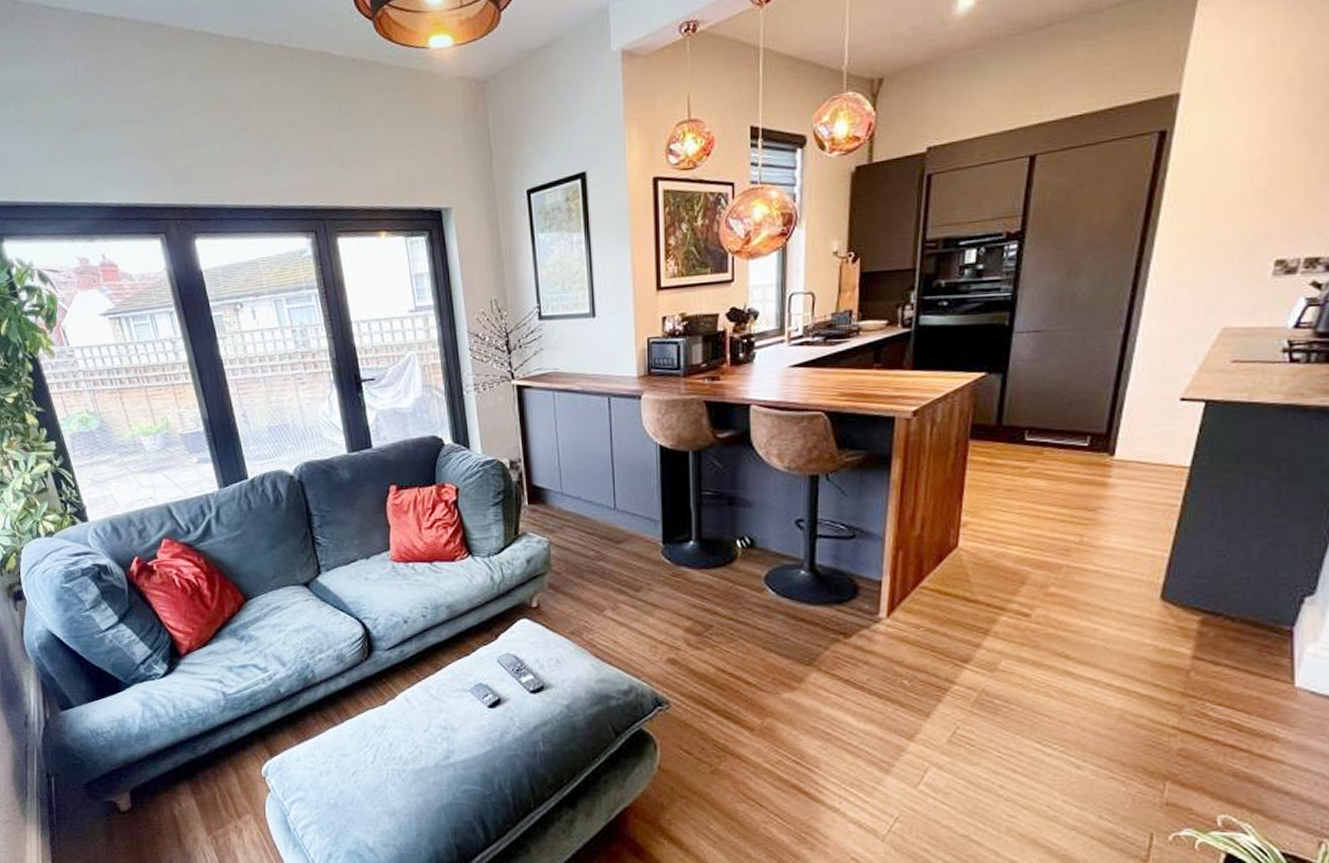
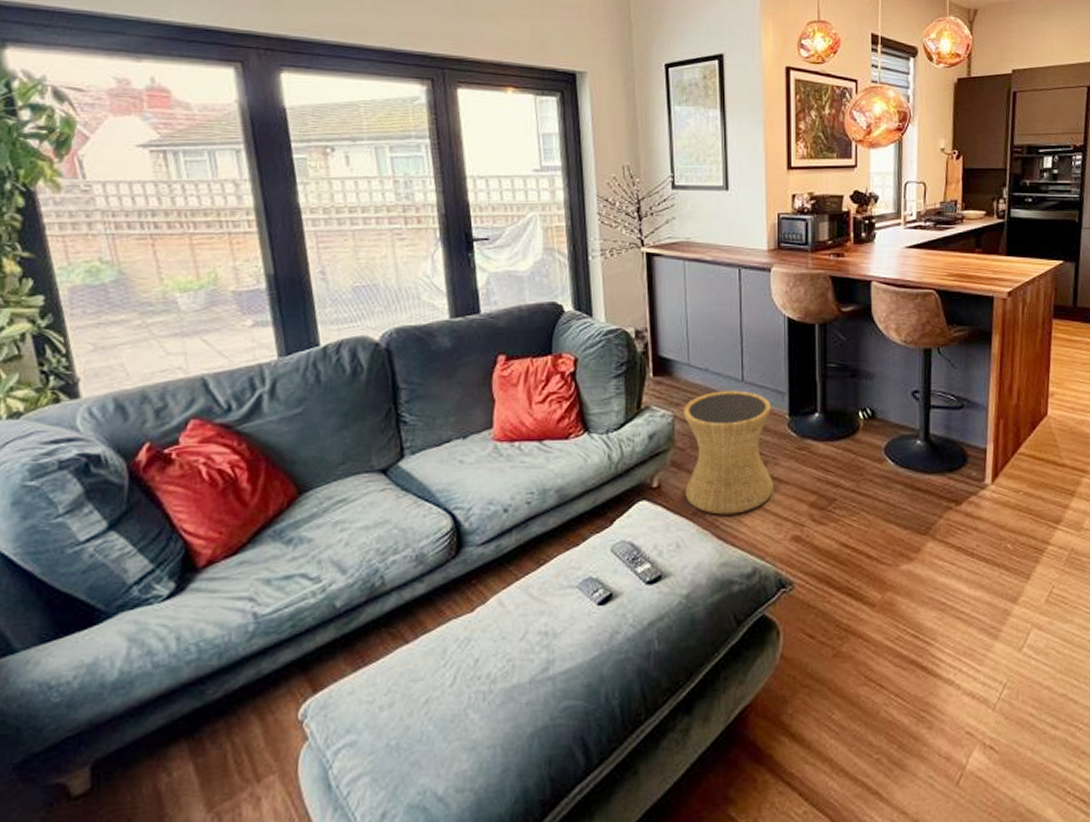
side table: none [557,518,649,635] -> present [682,390,775,515]

